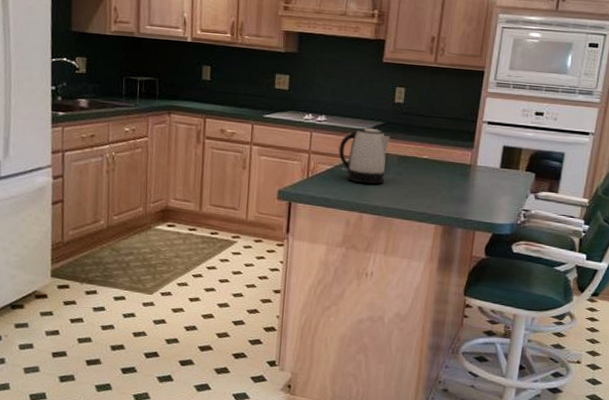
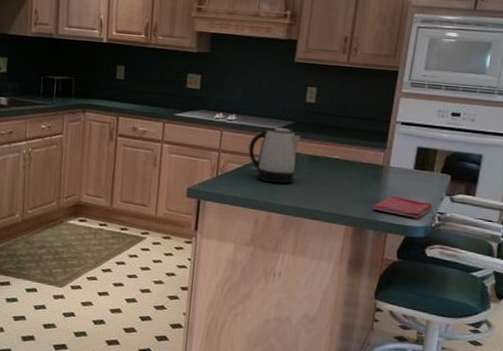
dish towel: none [460,194,519,216] -> present [372,196,433,218]

